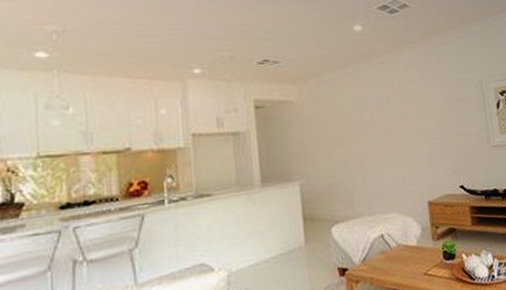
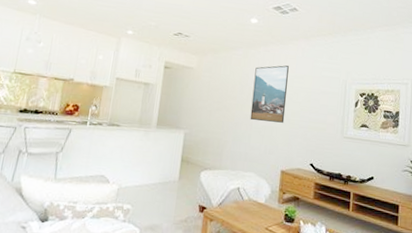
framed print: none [372,76,420,151] -> present [250,65,289,123]

